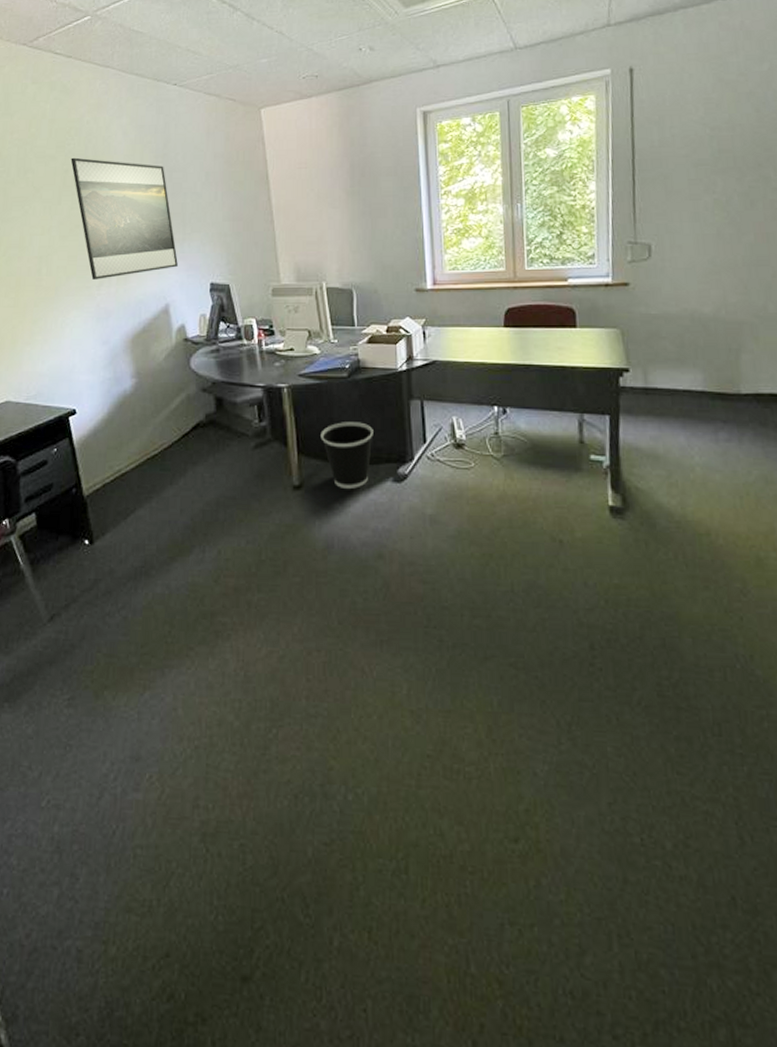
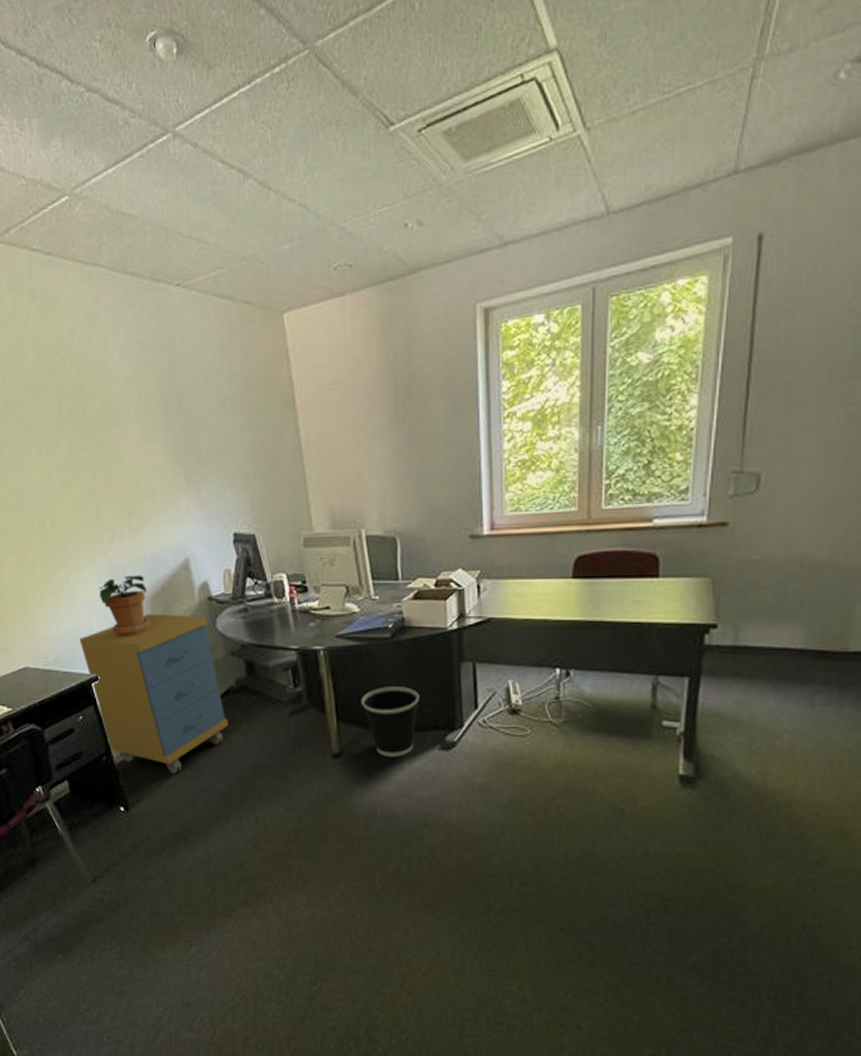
storage cabinet: none [61,352,196,507] -> present [79,613,228,774]
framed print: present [70,157,178,280] -> none [64,385,196,532]
potted plant: none [84,317,130,374] -> present [98,575,151,638]

